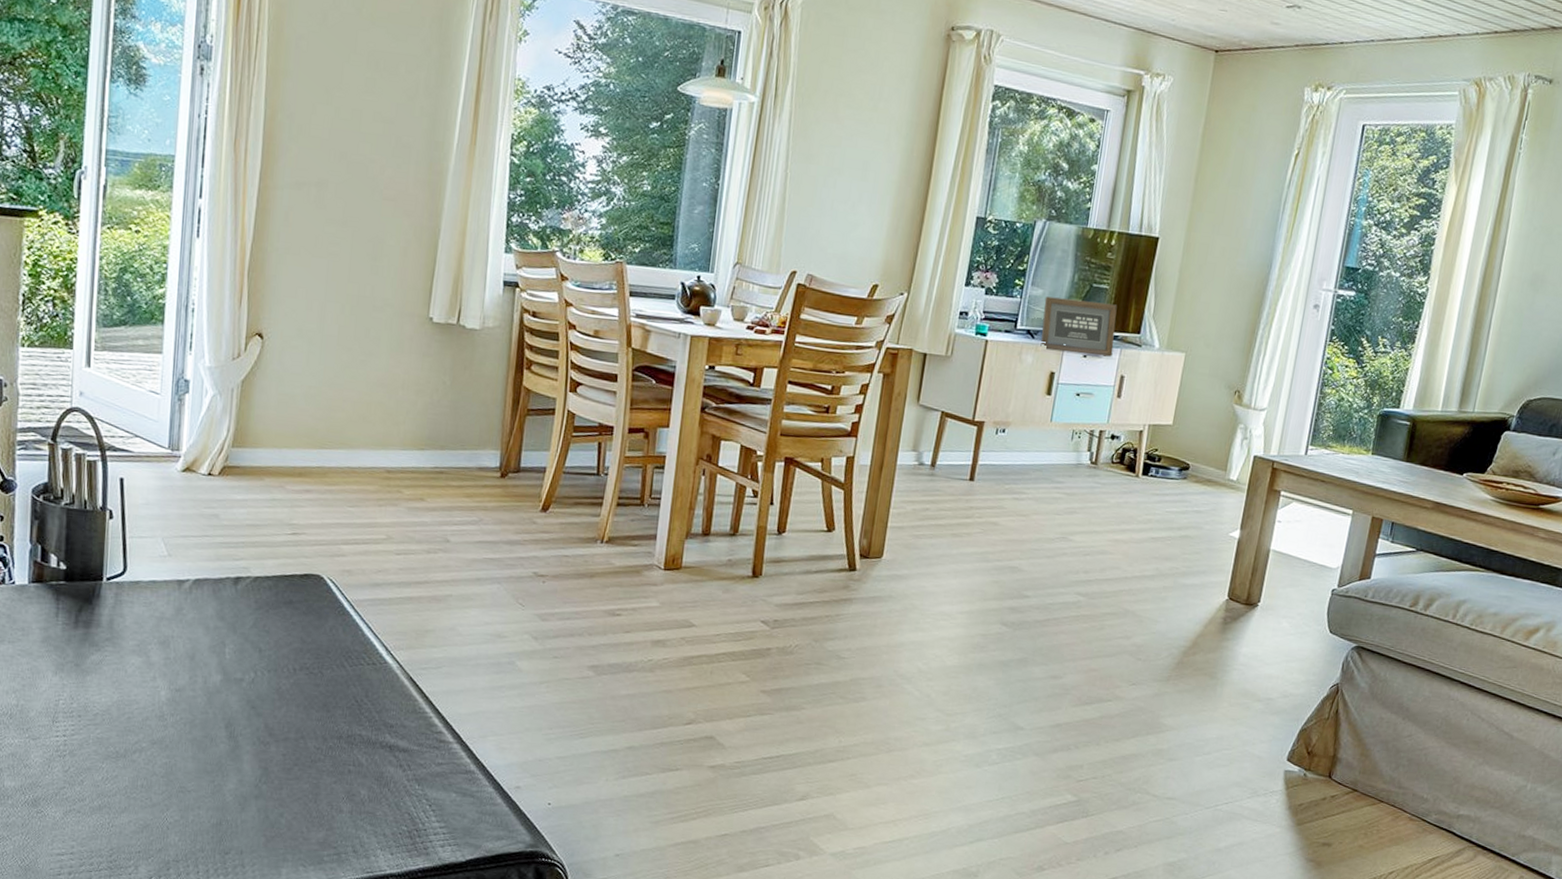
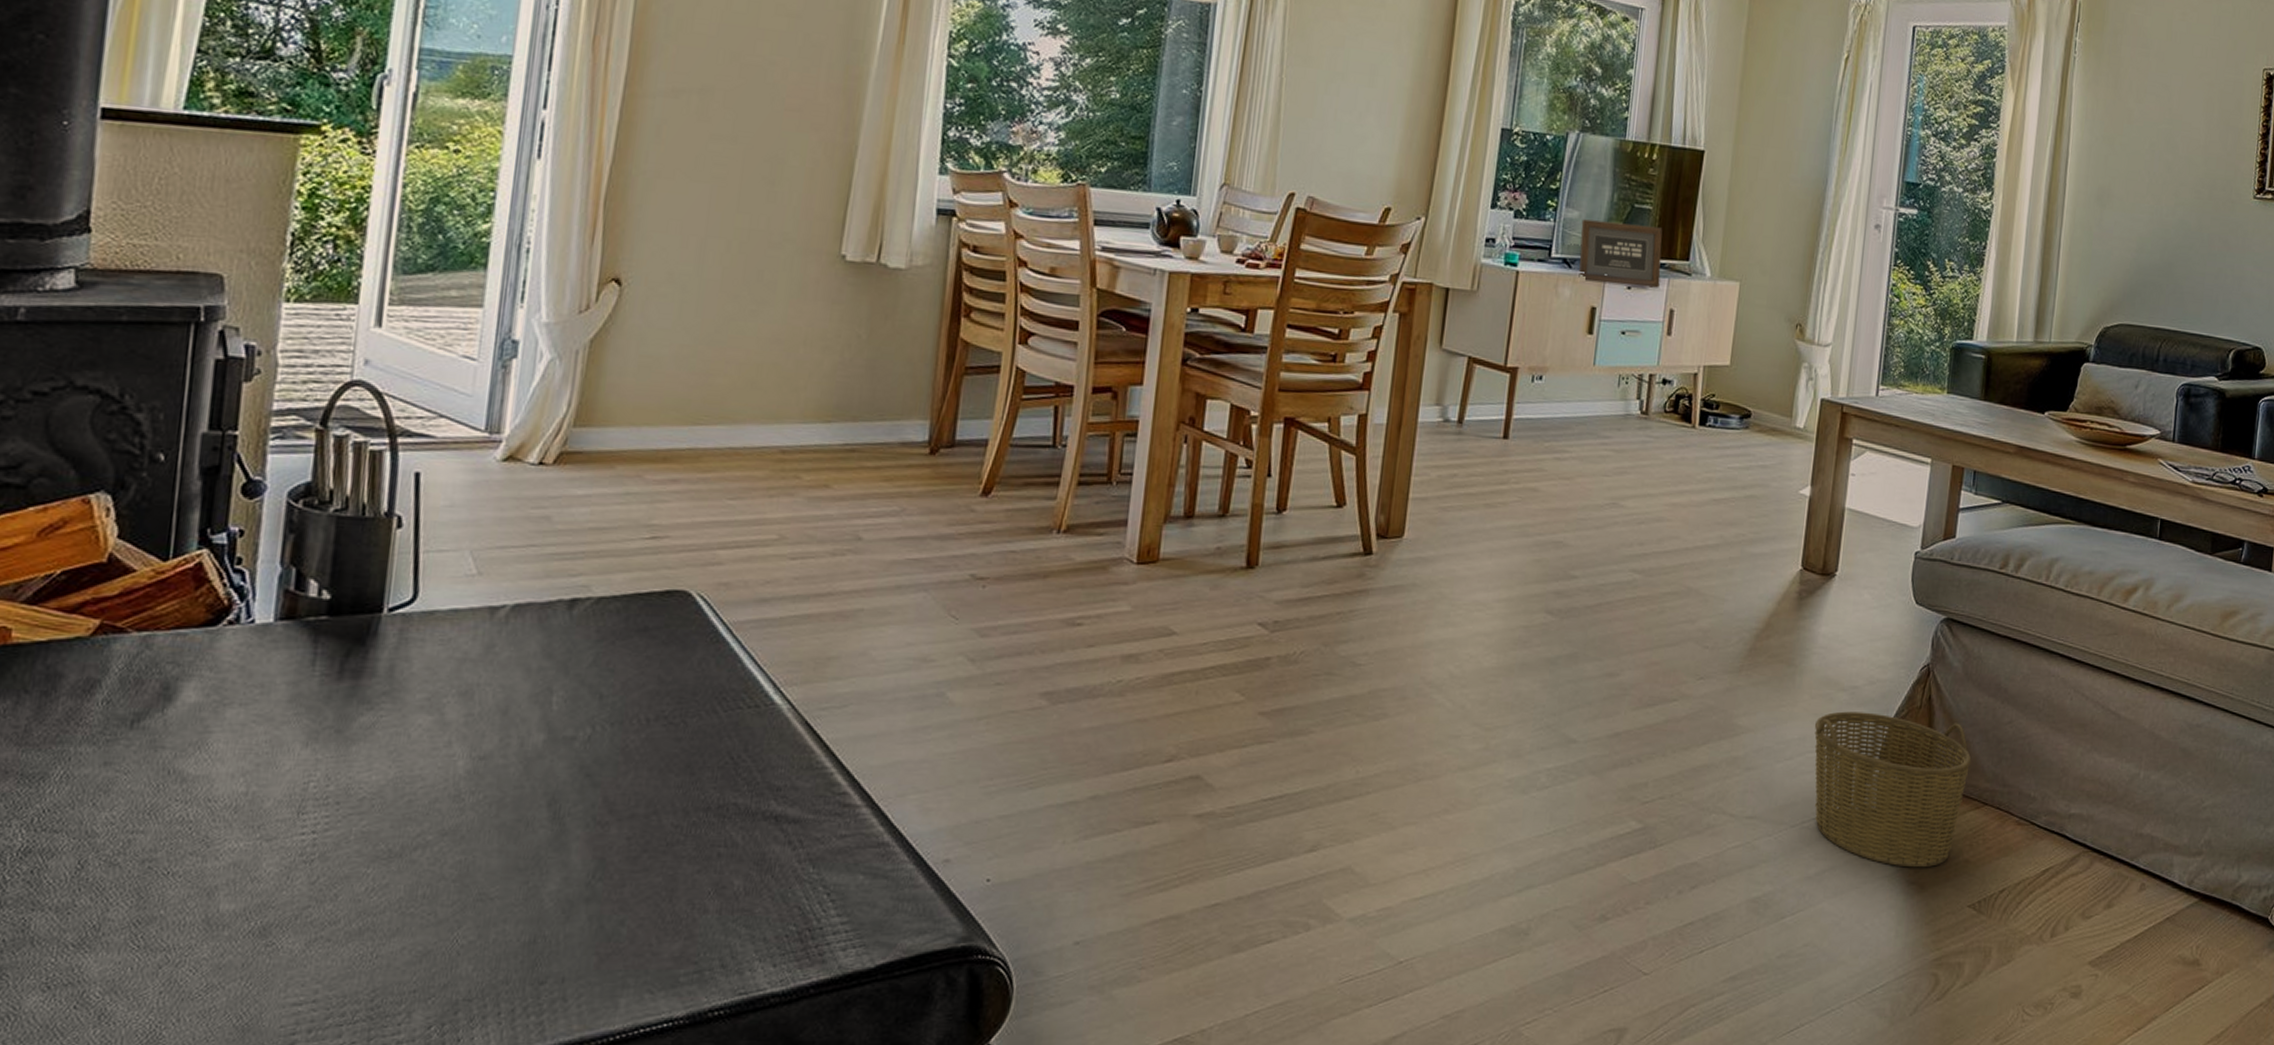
basket: none [1227,718,1372,850] -> present [1814,711,1972,868]

